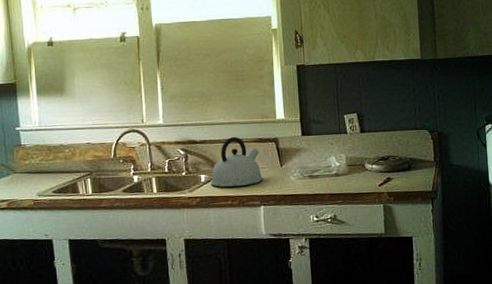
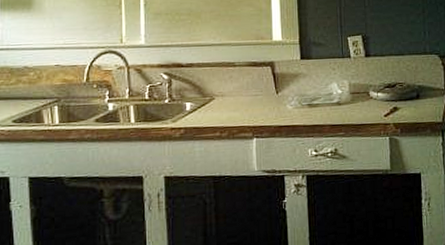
kettle: present [210,136,263,188] -> none [197,59,256,117]

